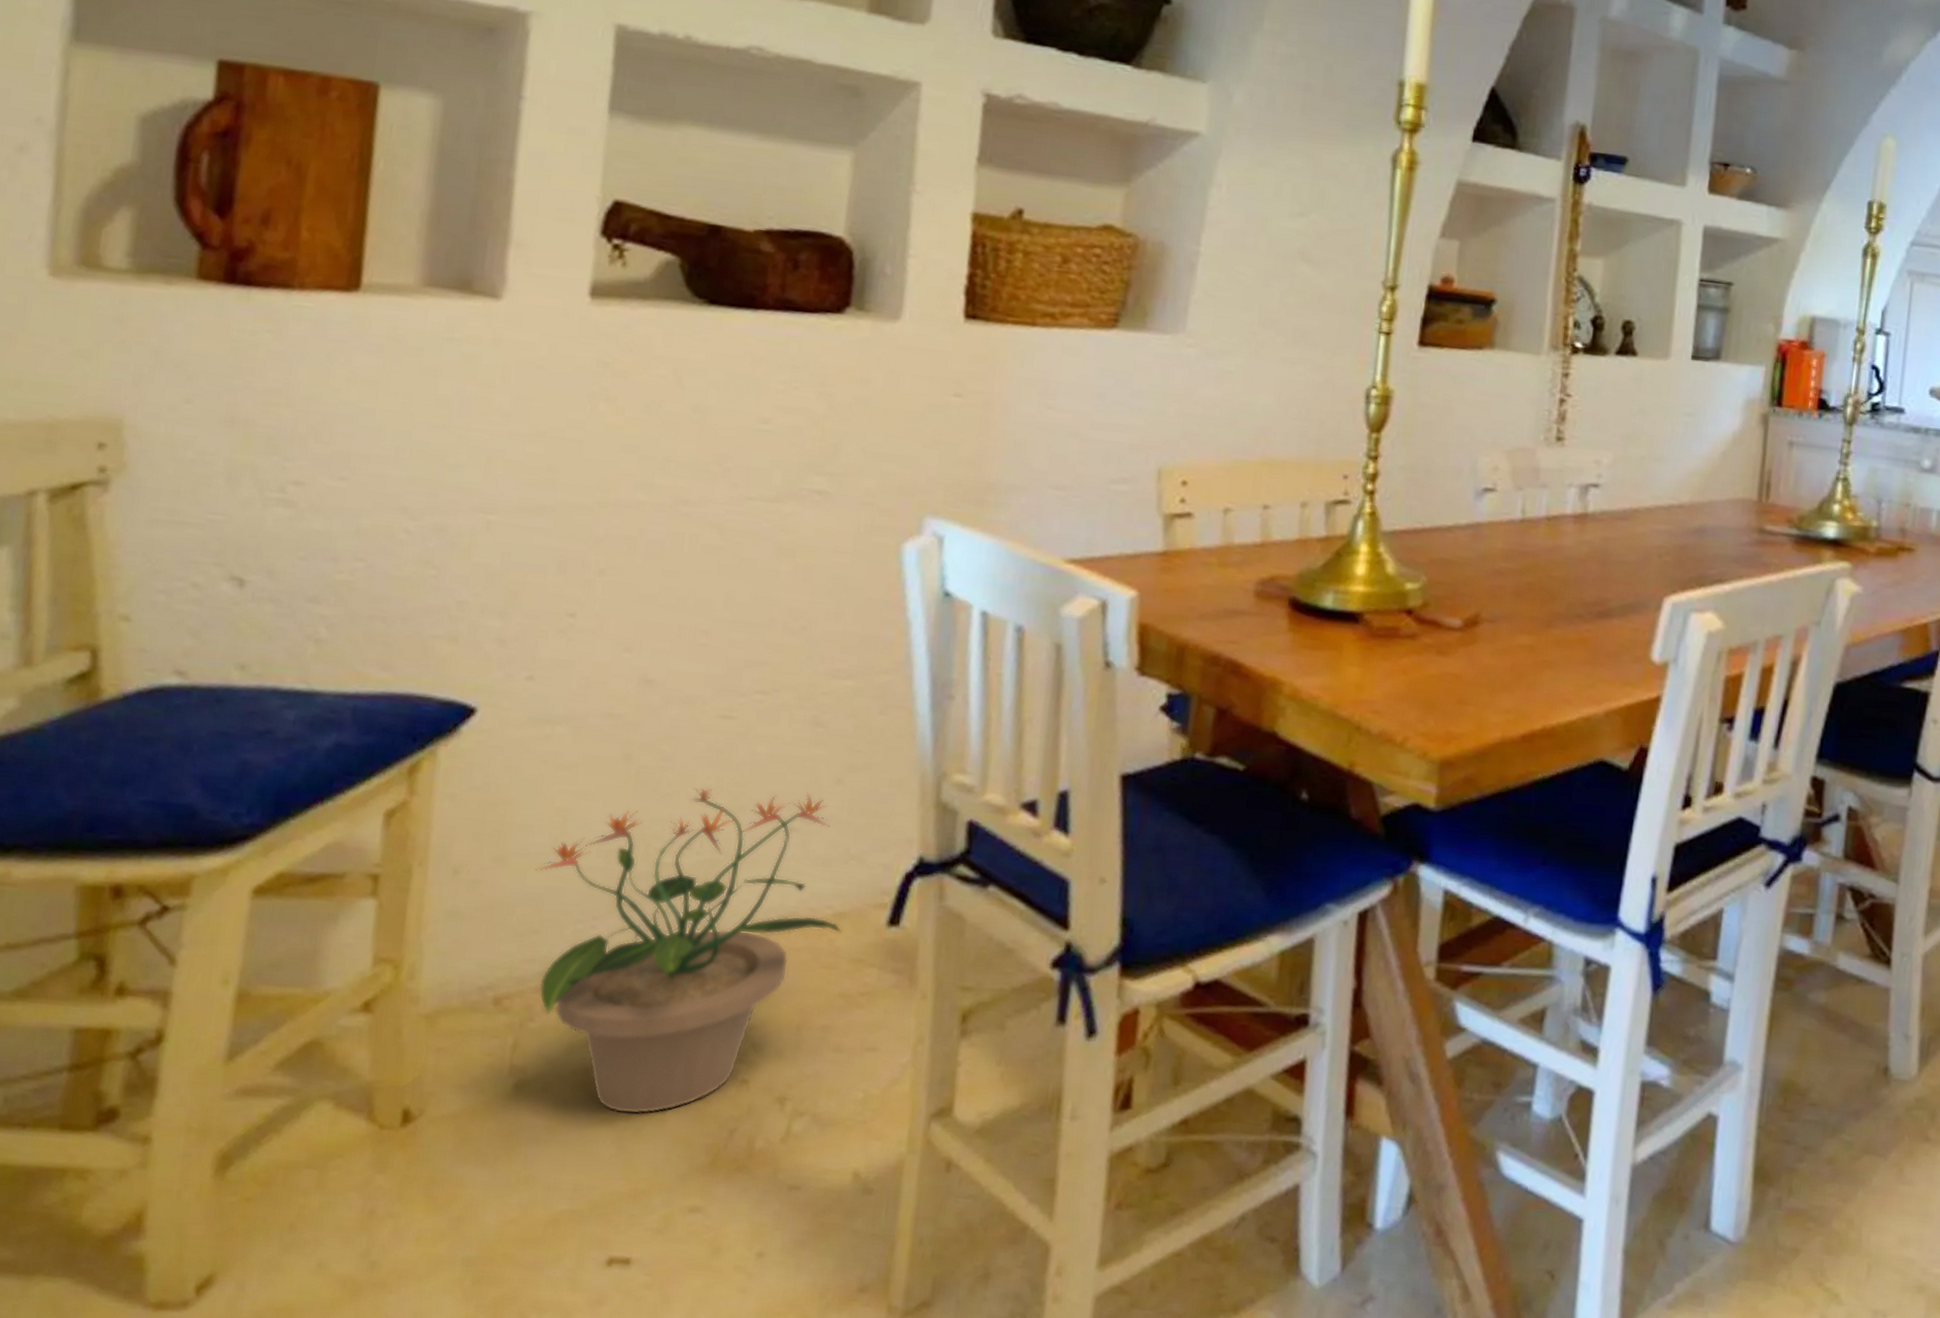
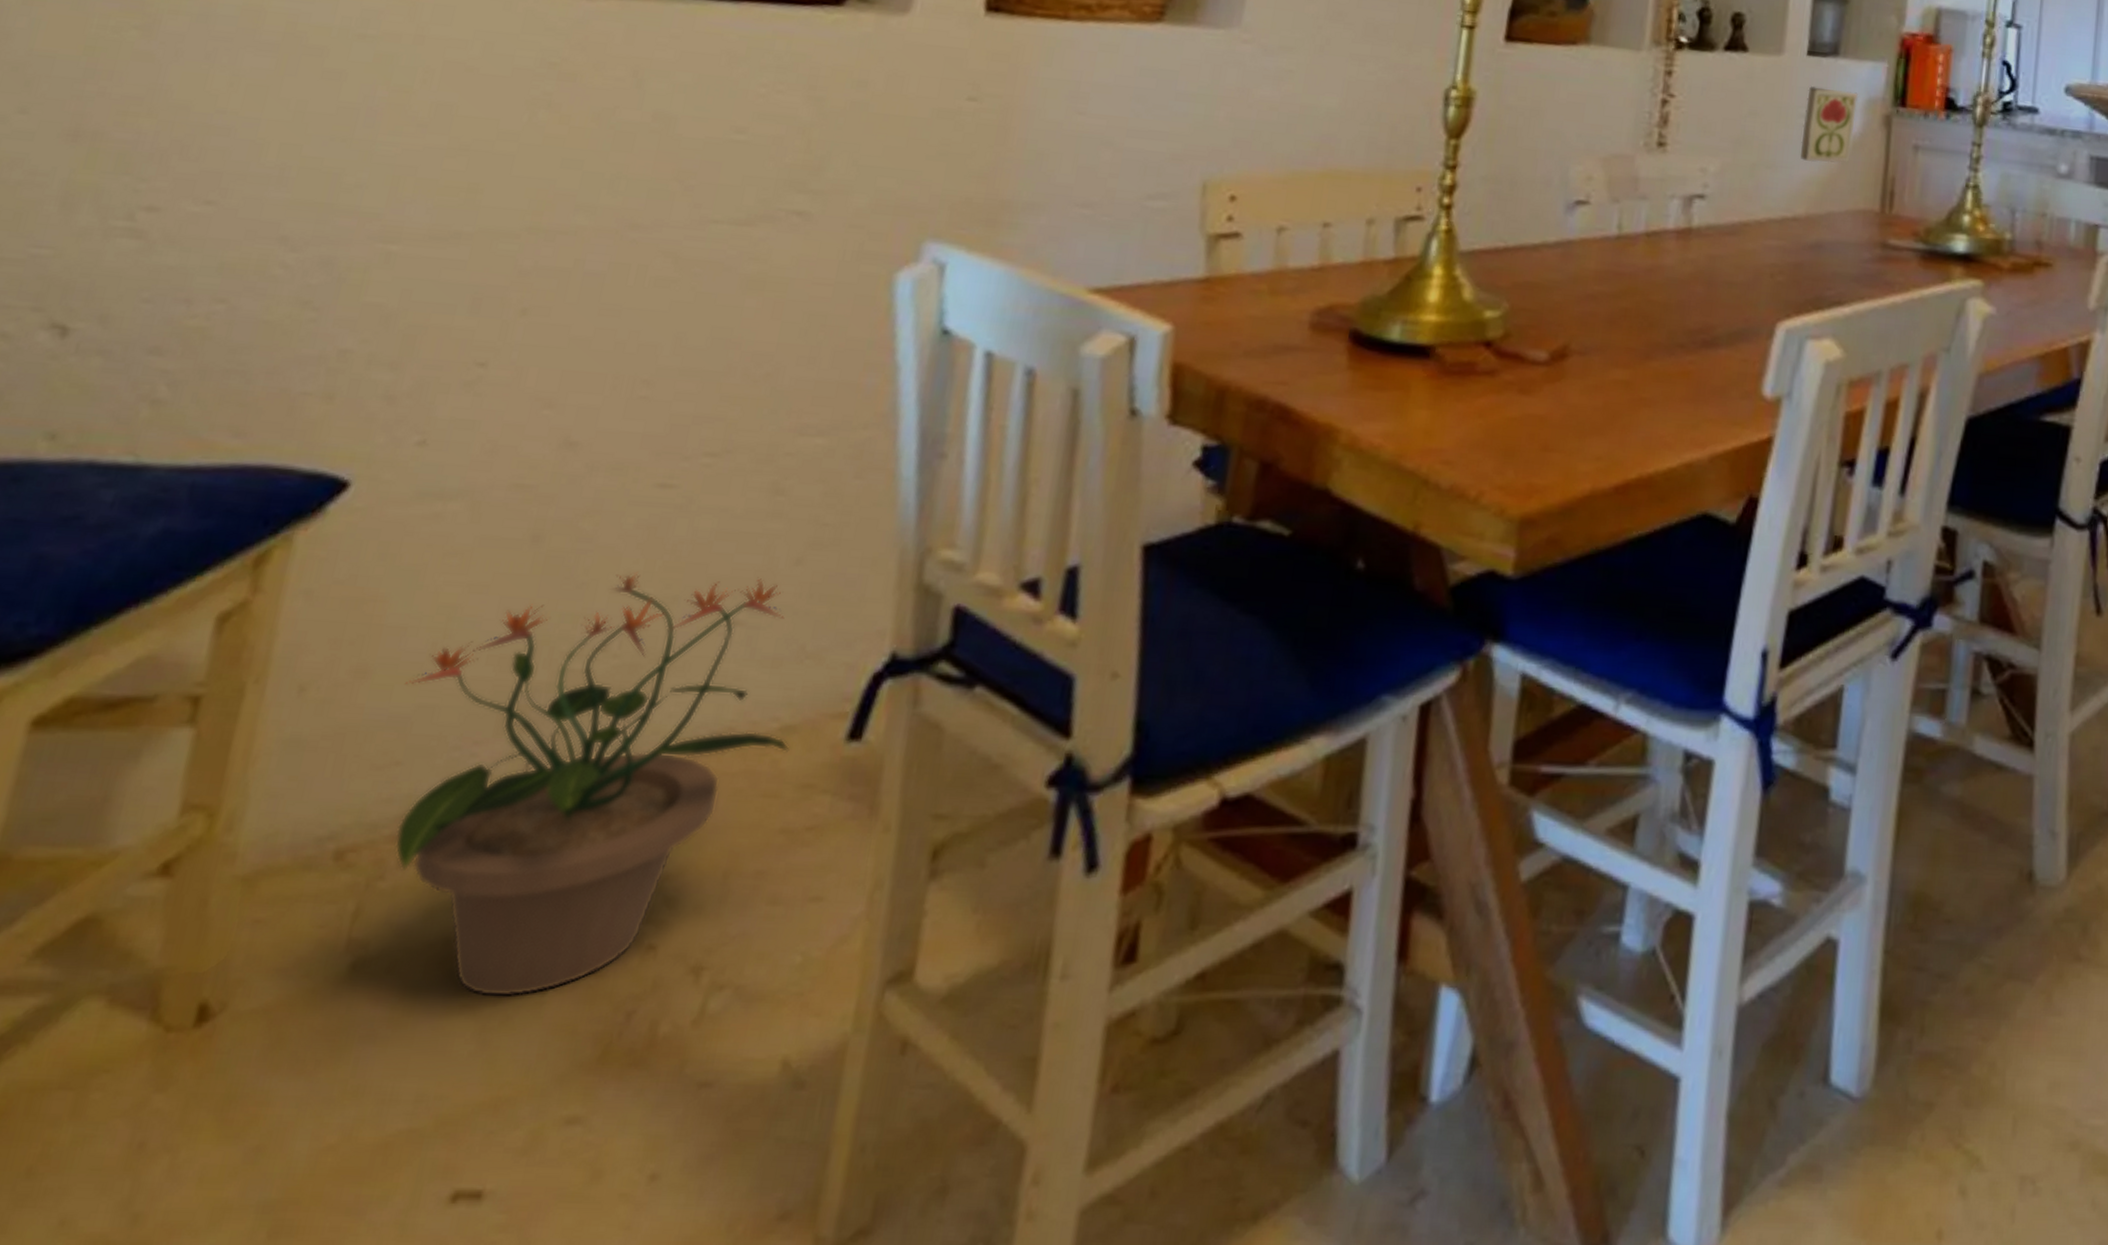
decorative tile: none [1685,388,1739,457] -> present [1800,86,1859,163]

